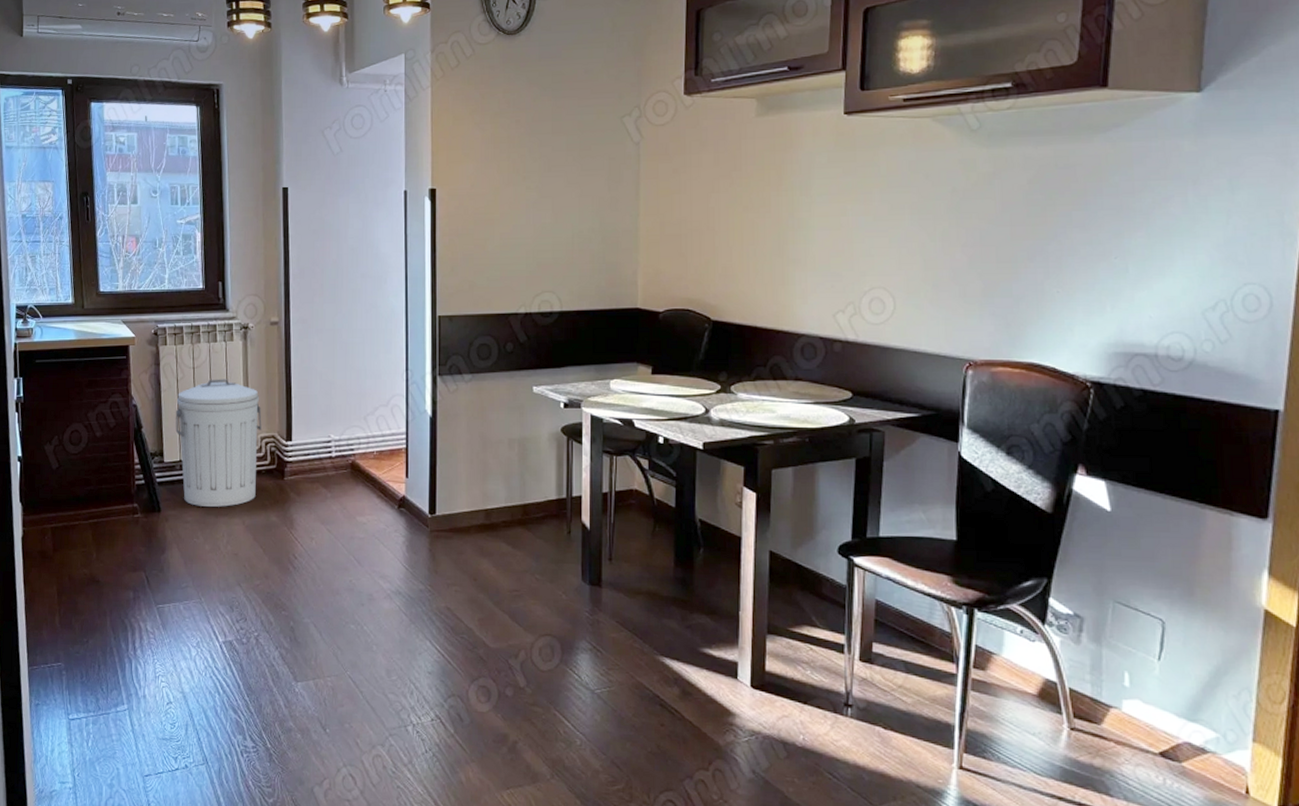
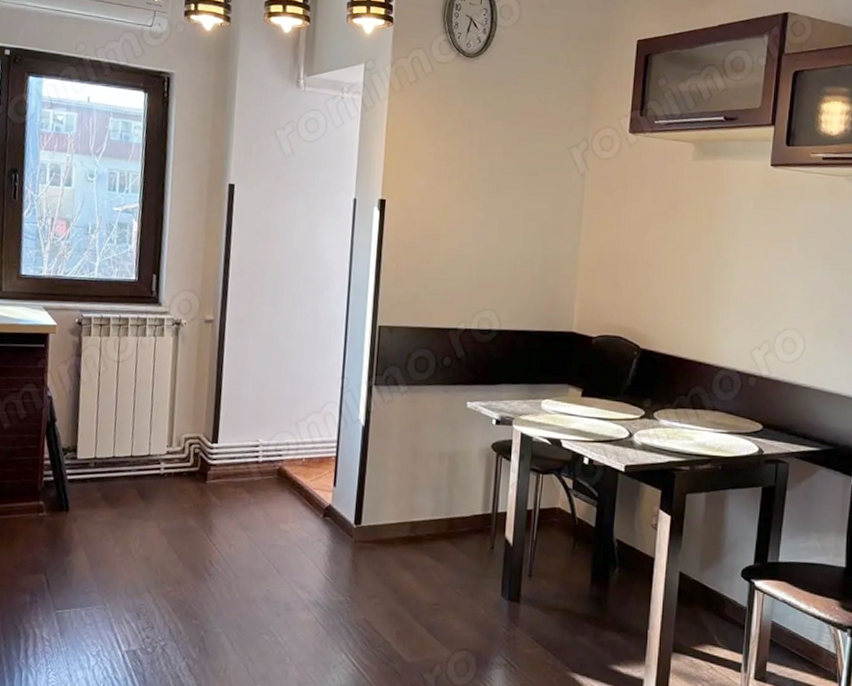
trash can: present [175,379,262,507] -> none [93,374,188,509]

